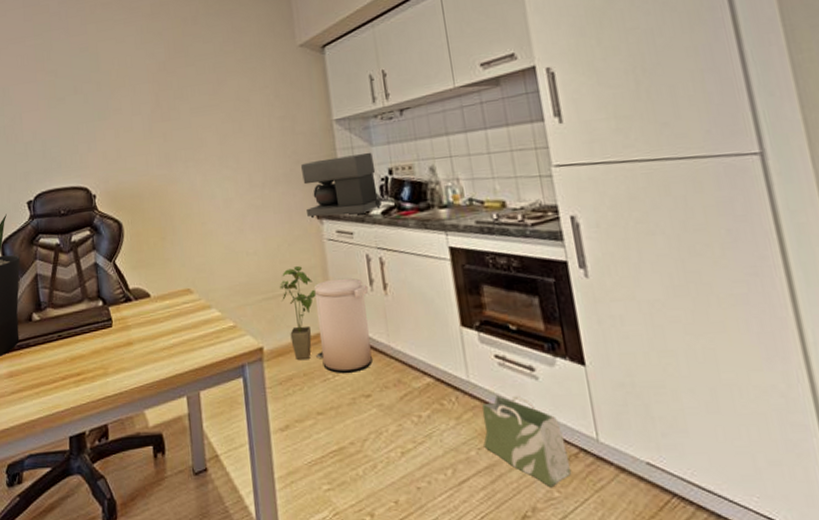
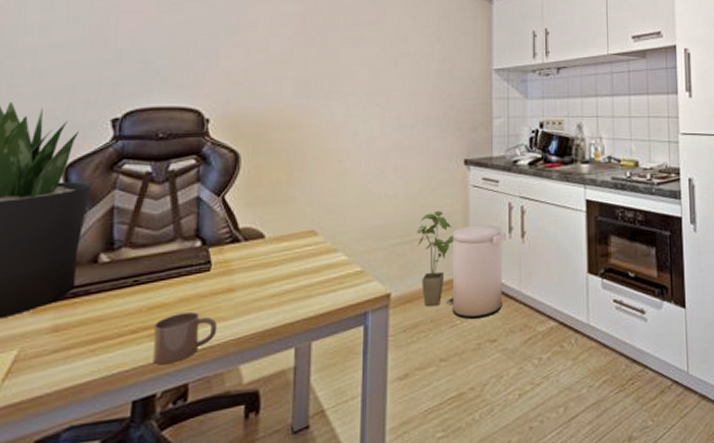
mug: none [77,363,124,408] -> present [153,312,218,365]
coffee maker: present [301,152,382,219] -> none [455,104,530,164]
grocery bag: present [482,395,572,488] -> none [594,336,665,418]

